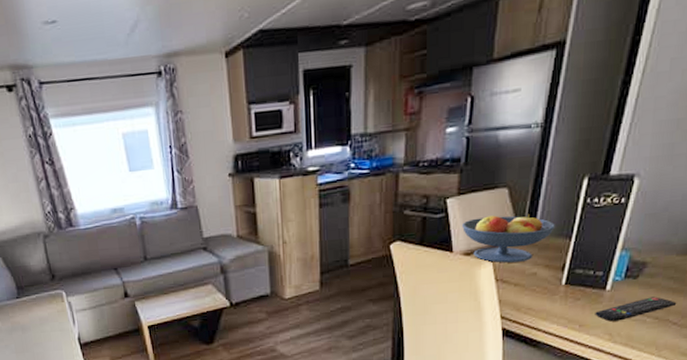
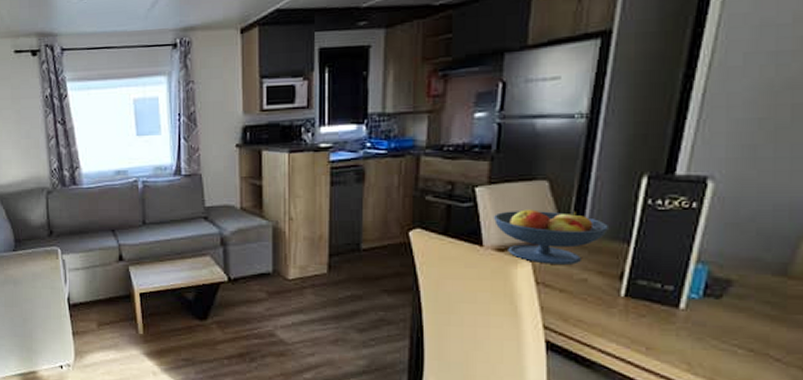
remote control: present [595,296,677,322] -> none [666,323,778,349]

